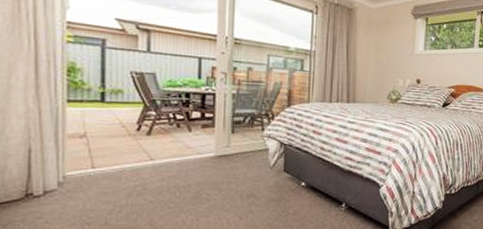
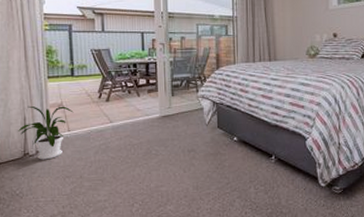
house plant: none [19,134,101,202] -> present [18,105,74,160]

